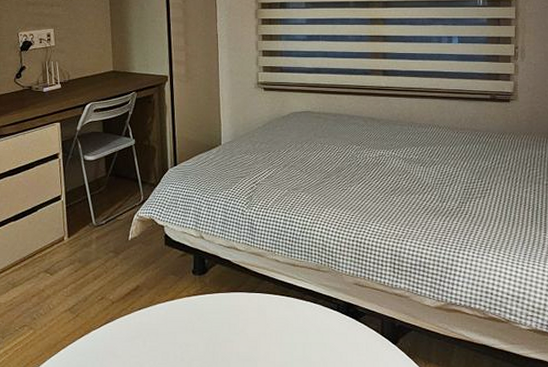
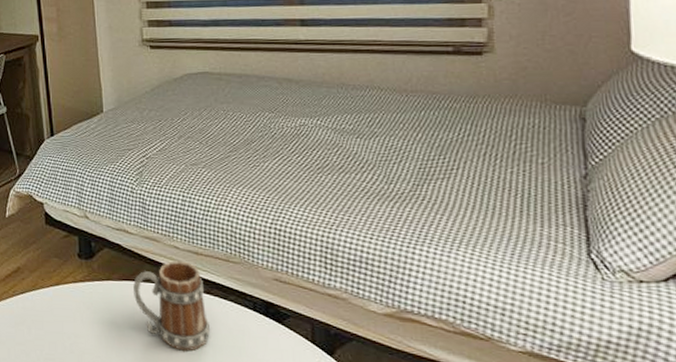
mug: none [239,272,302,351] -> present [133,261,211,351]

